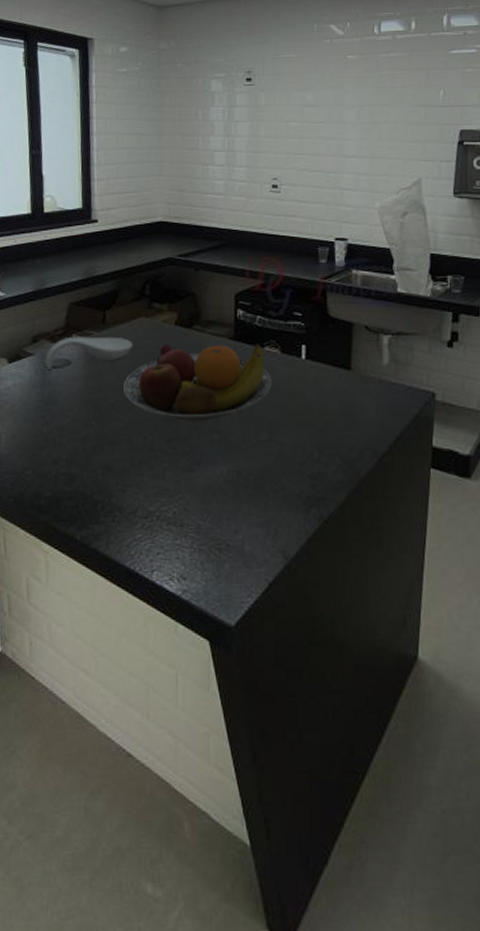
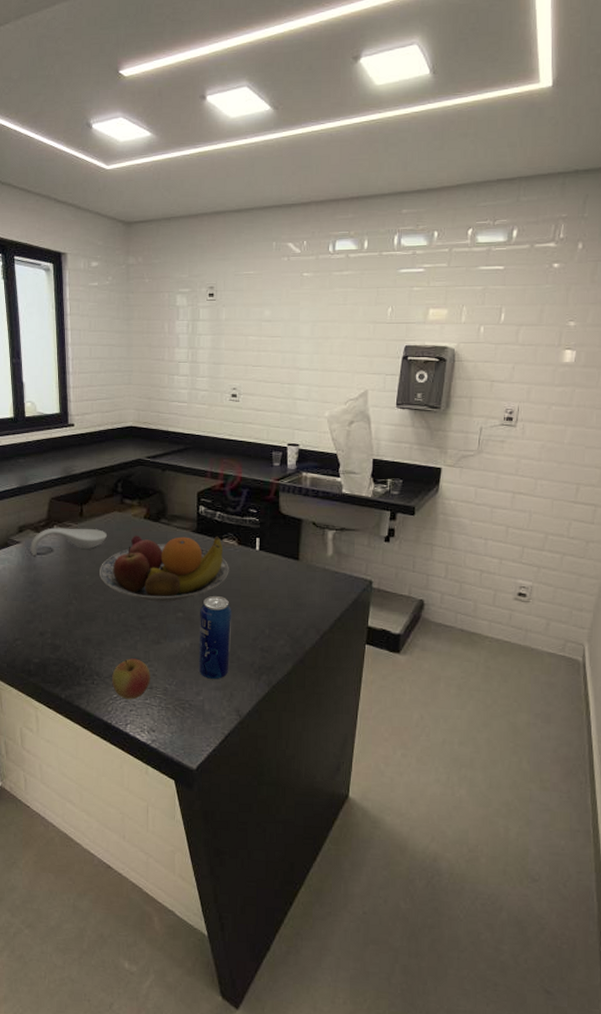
apple: none [136,490,181,540] -> present [112,658,150,700]
beverage can: none [237,414,276,514] -> present [198,596,232,680]

